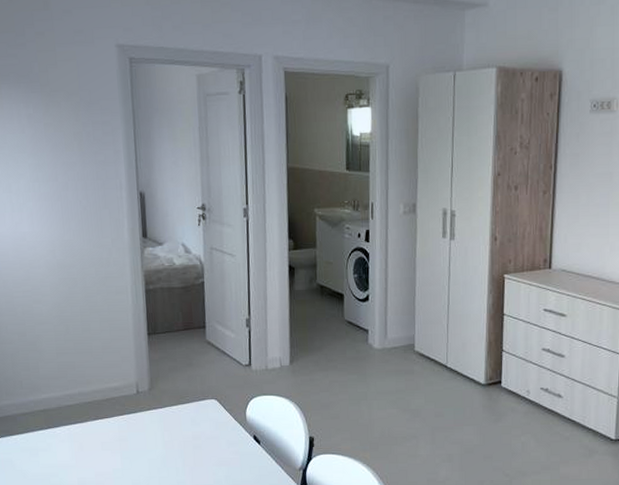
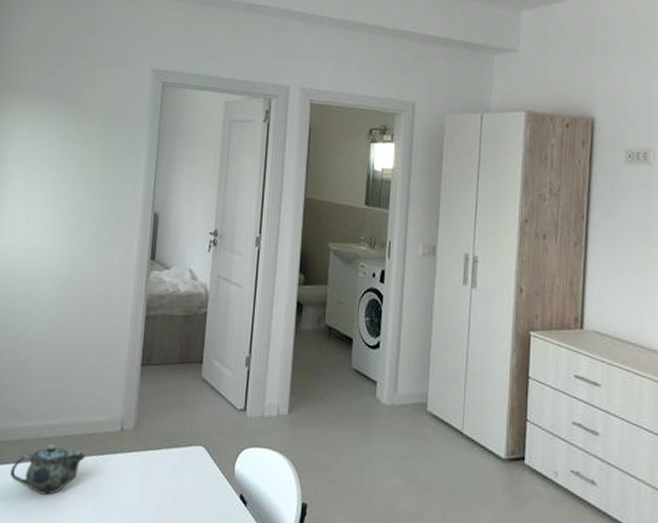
teapot: none [38,410,108,453] -> present [10,443,86,495]

